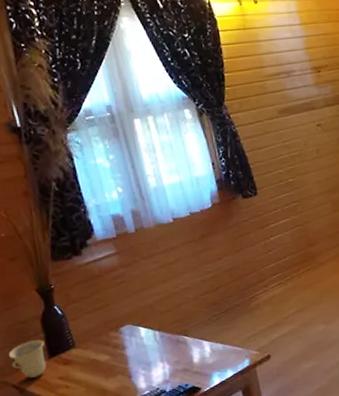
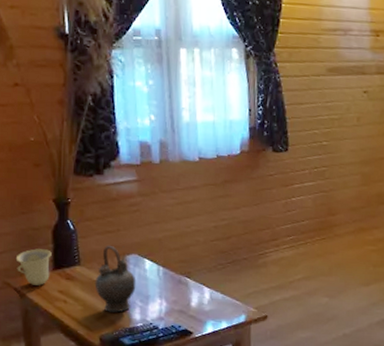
teapot: none [93,321,136,387] -> present [95,245,136,313]

